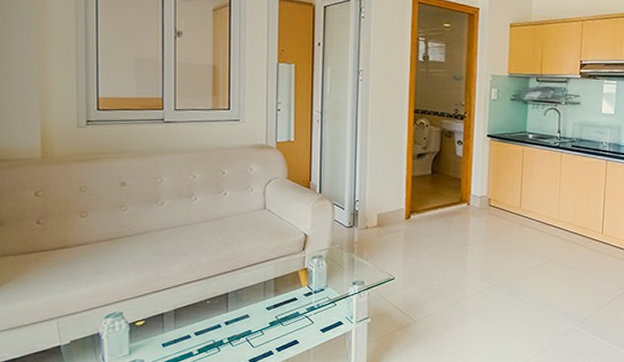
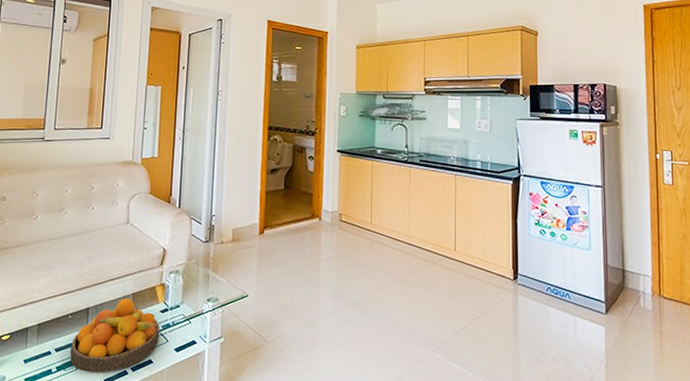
fruit bowl: none [211,283,305,354] -> present [69,298,160,373]

